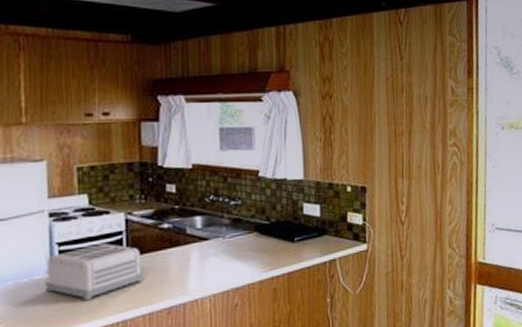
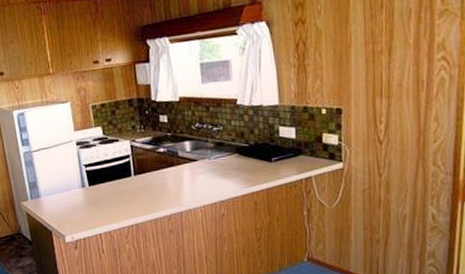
toaster: present [46,243,143,301] -> none [79,165,148,208]

